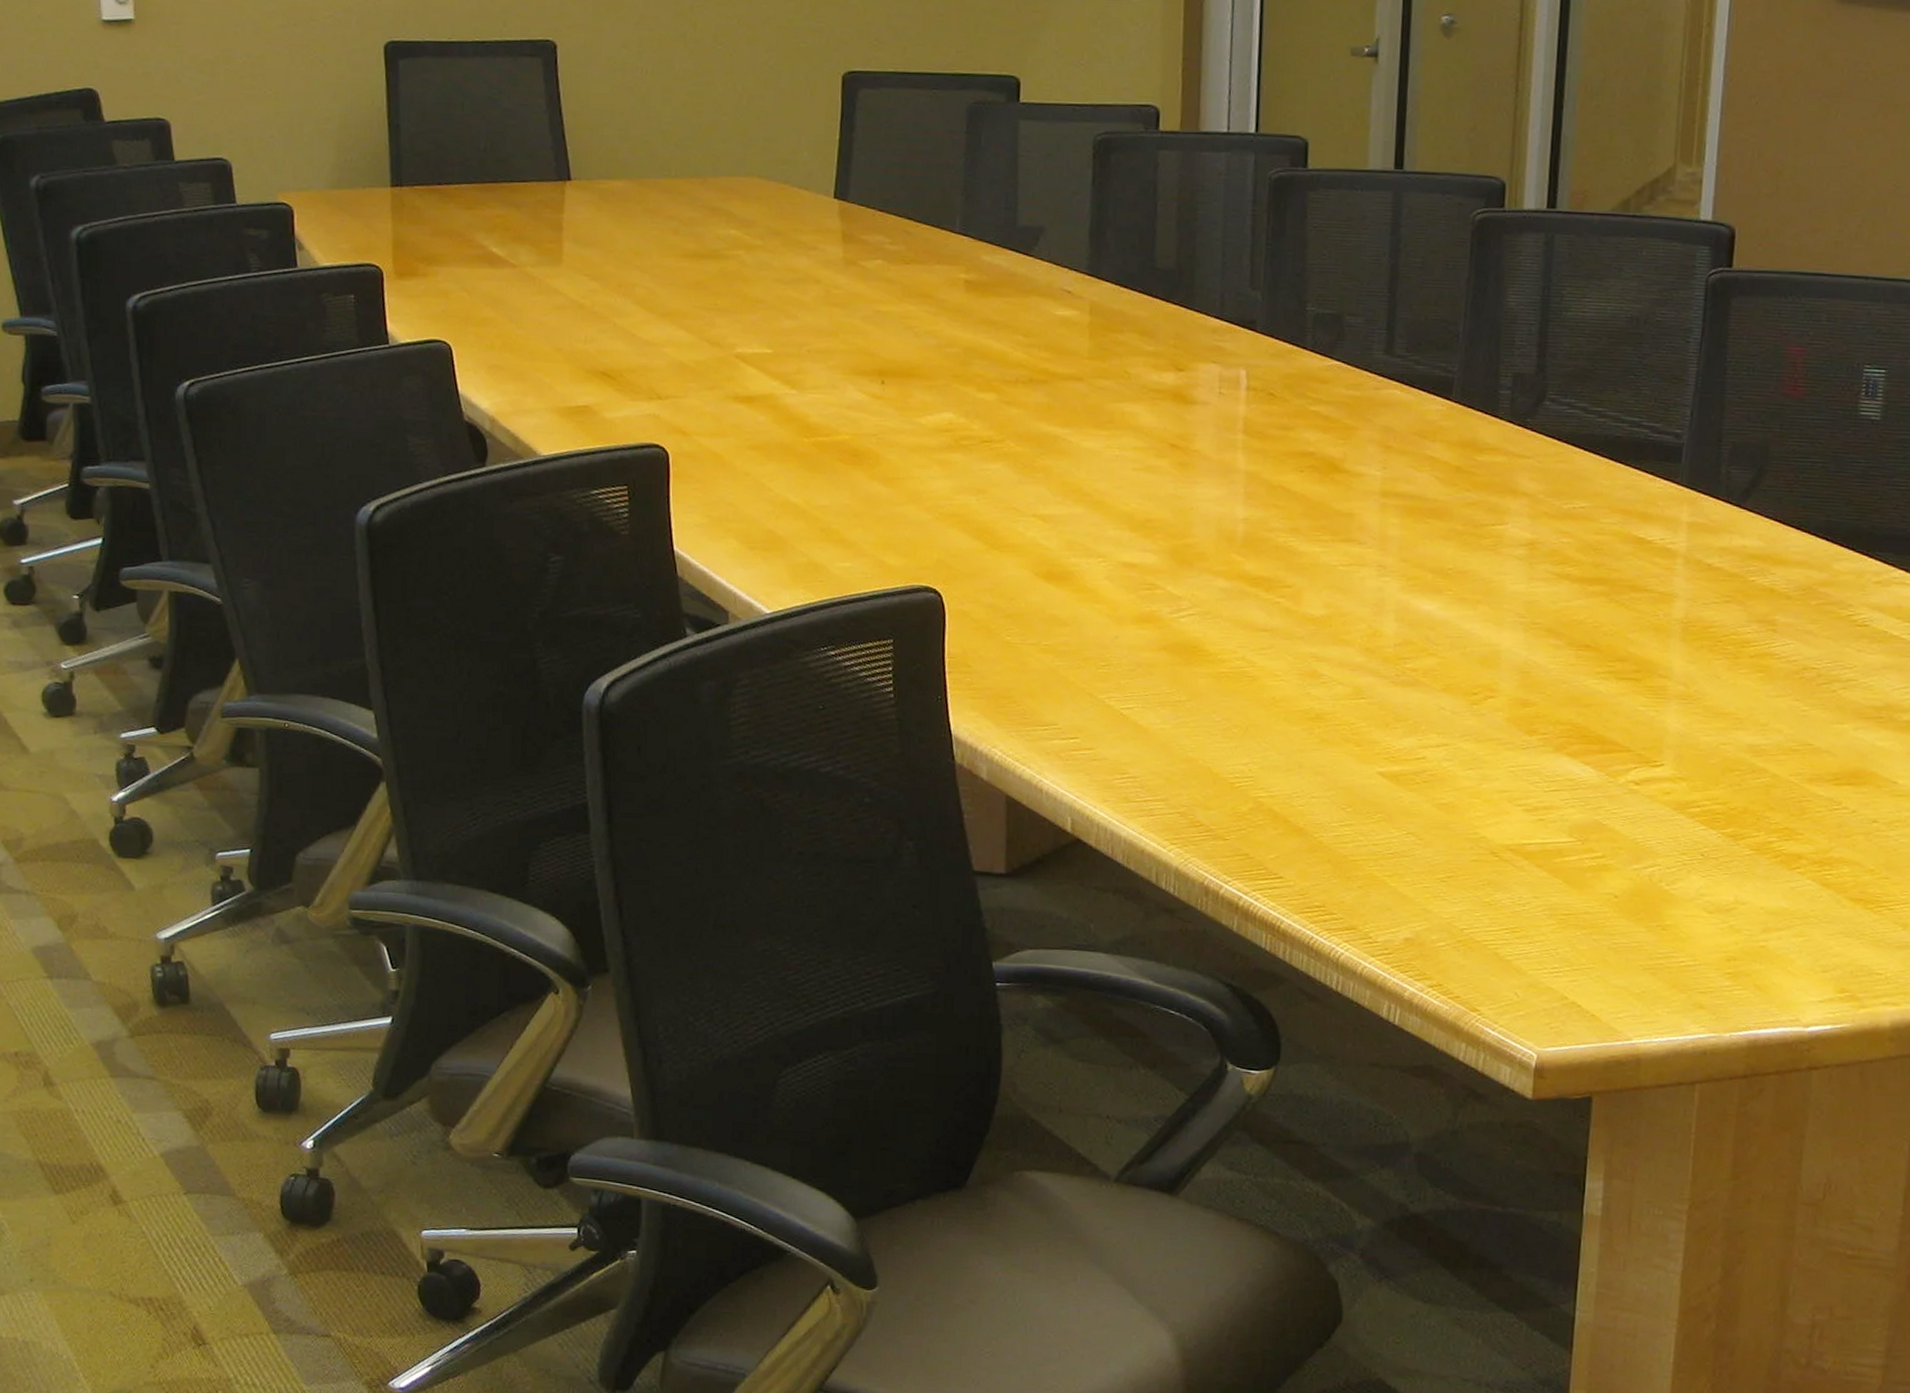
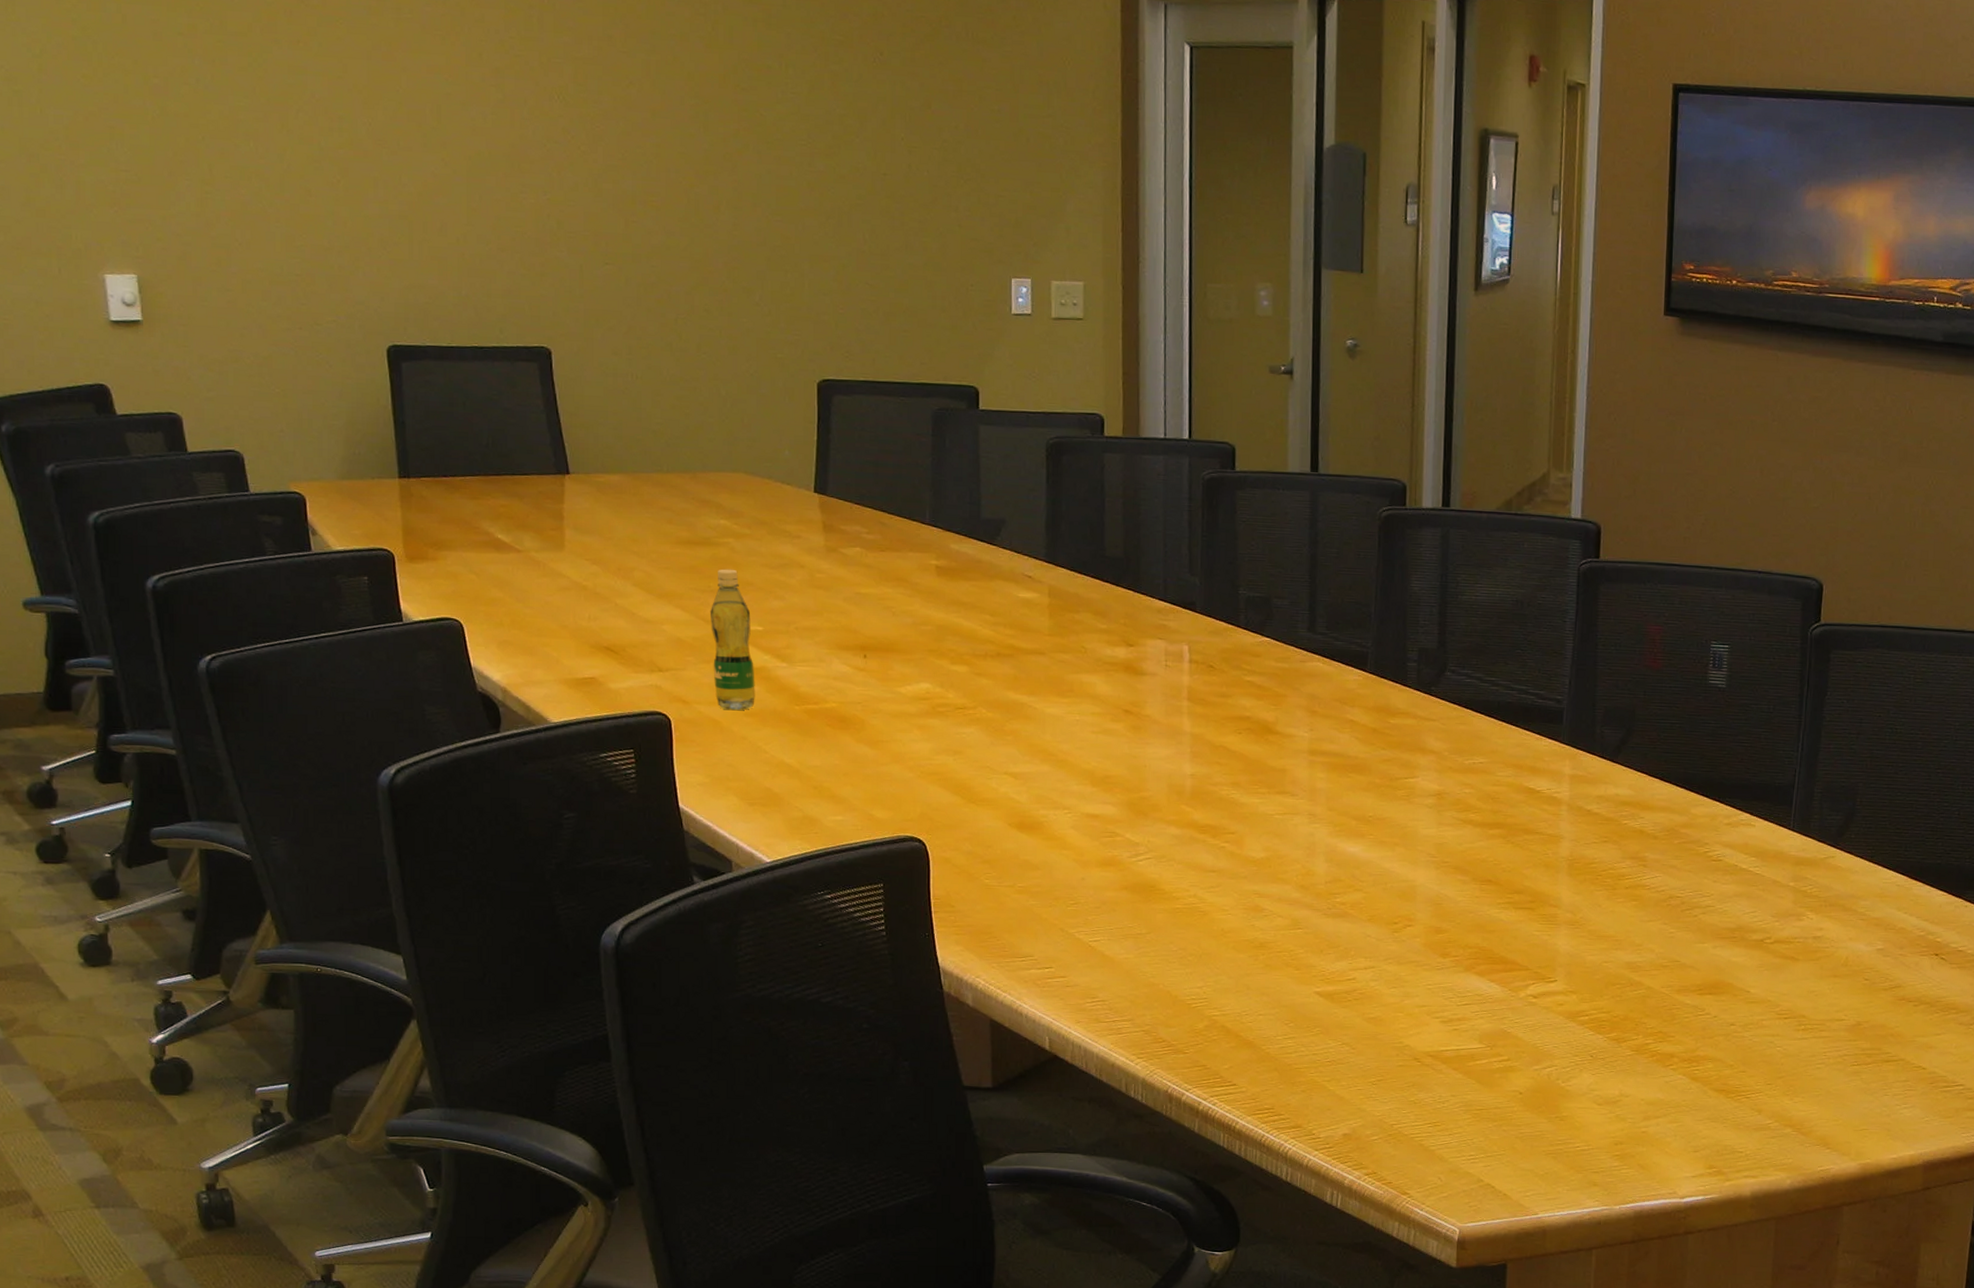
bottle: none [715,284,762,443] -> present [709,569,755,711]

